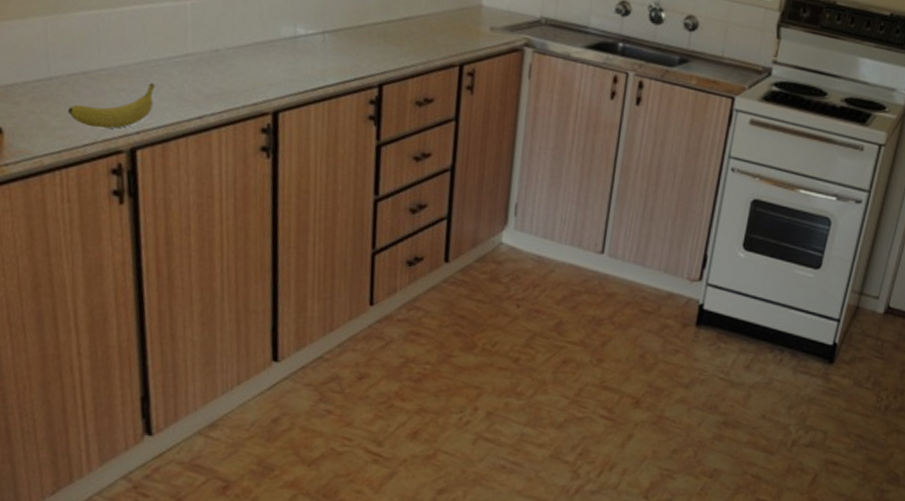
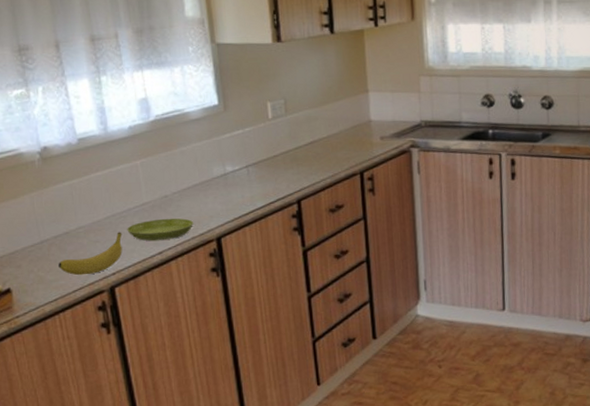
saucer: none [162,75,247,104] -> present [127,218,193,241]

